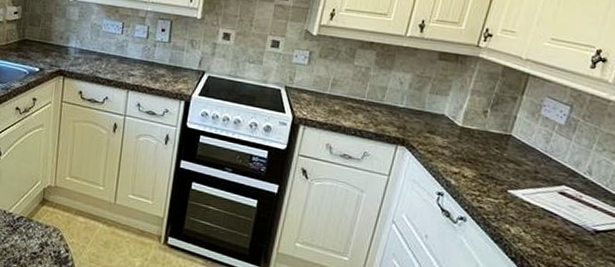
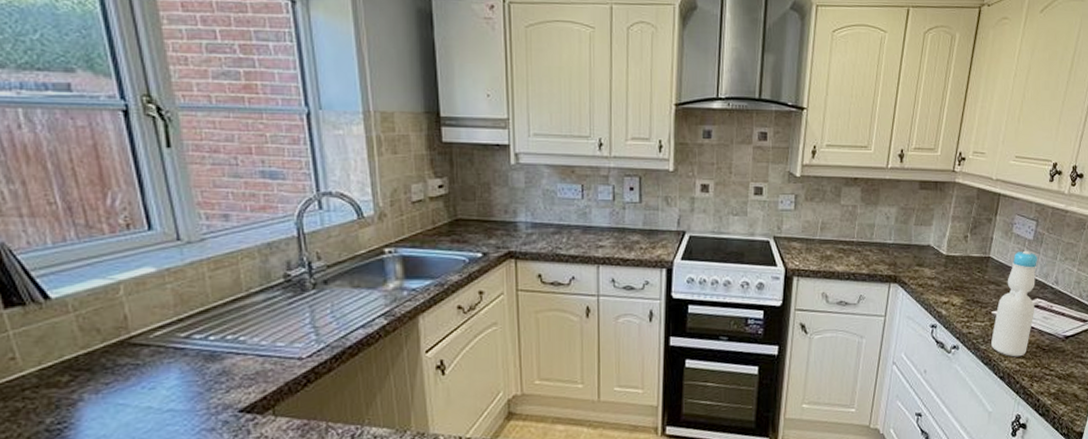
bottle: none [504,134,569,242] -> present [991,250,1038,357]

